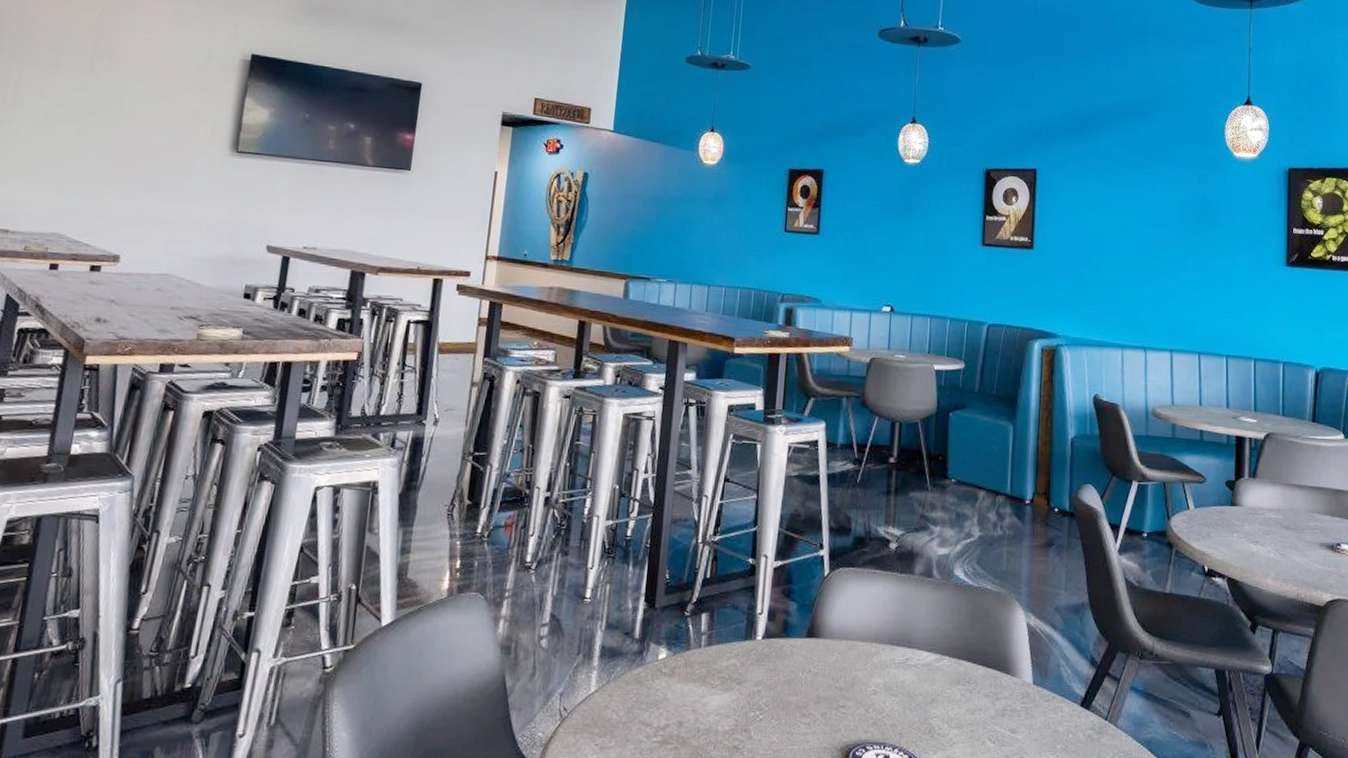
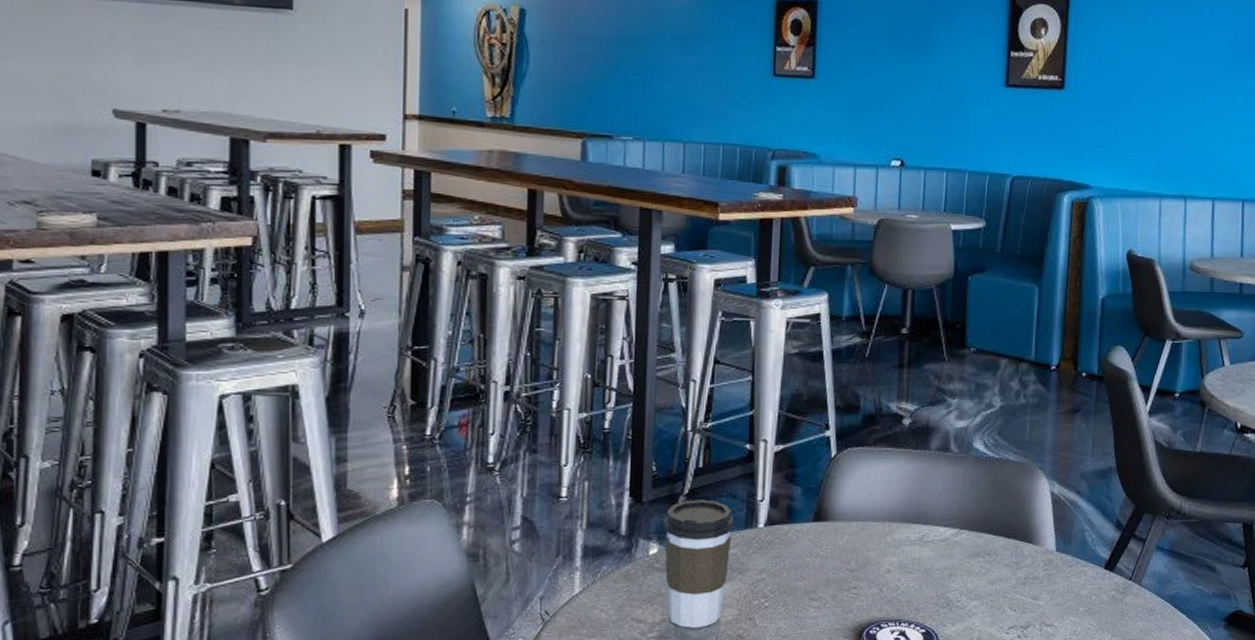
coffee cup: none [671,608,736,736] -> present [664,499,734,628]

